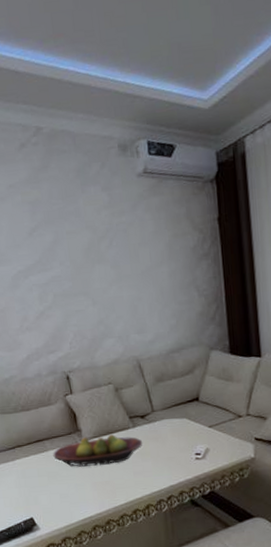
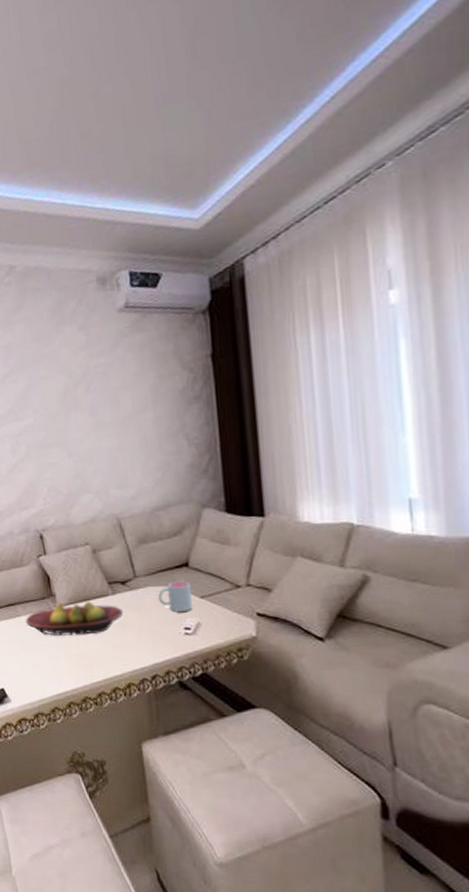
mug: none [173,413,202,441] -> present [158,581,192,613]

